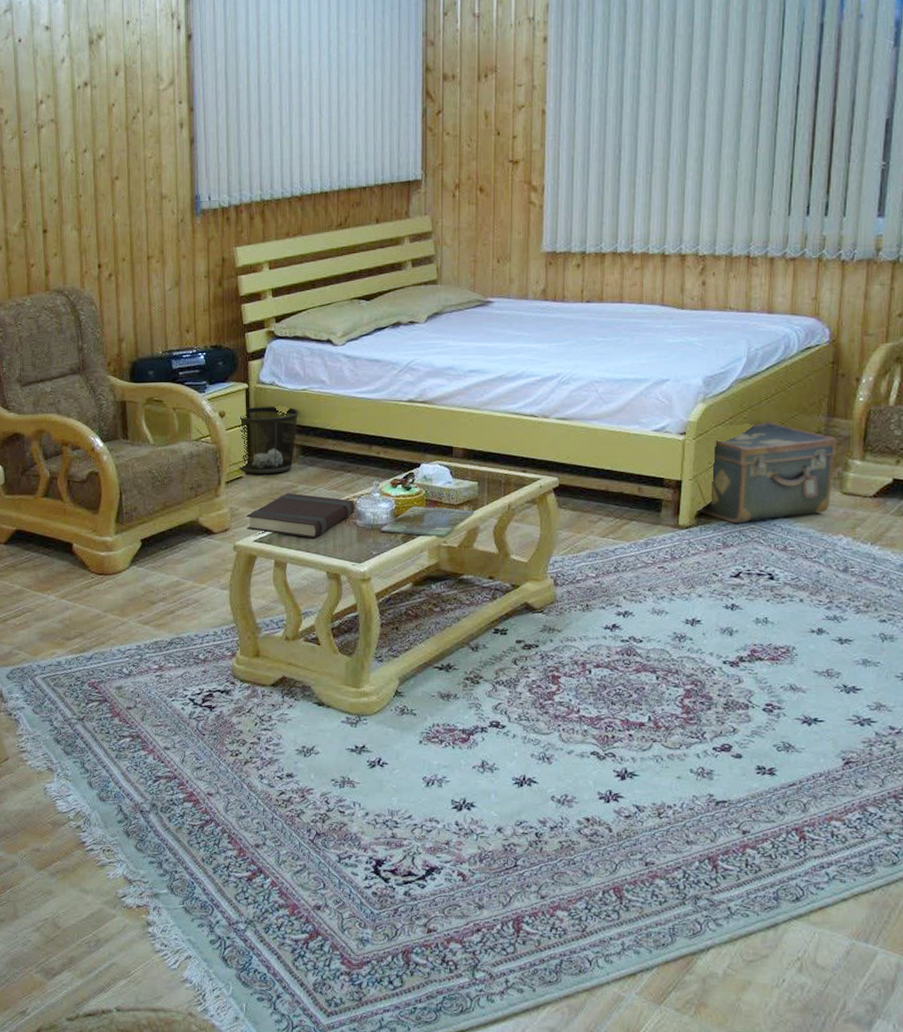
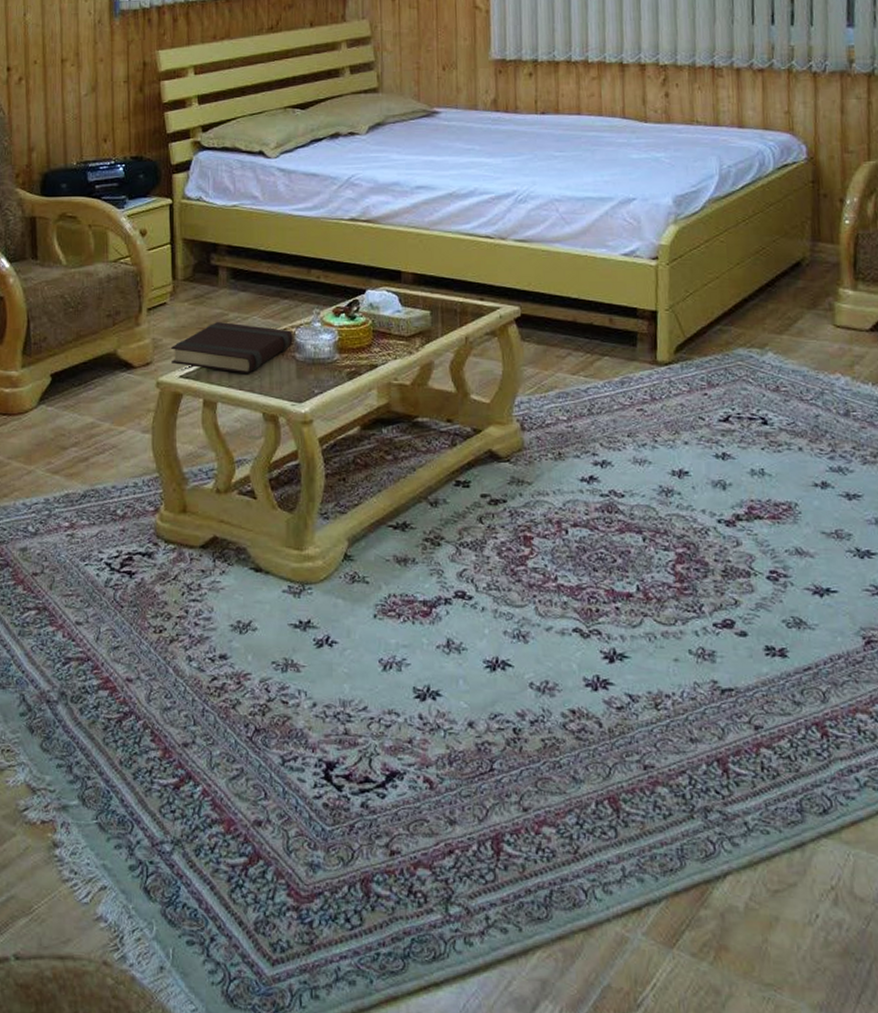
waste bin: present [238,406,298,474] -> none [162,224,228,300]
magazine: present [380,506,475,537] -> none [322,338,428,373]
suitcase: present [696,421,837,524] -> none [675,245,825,360]

